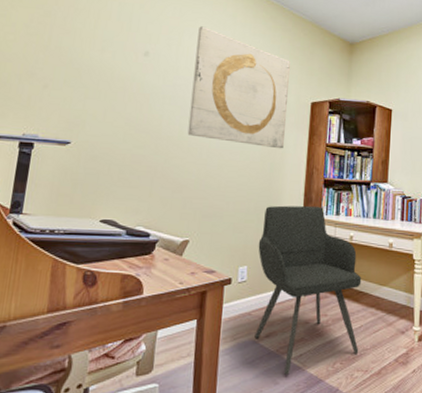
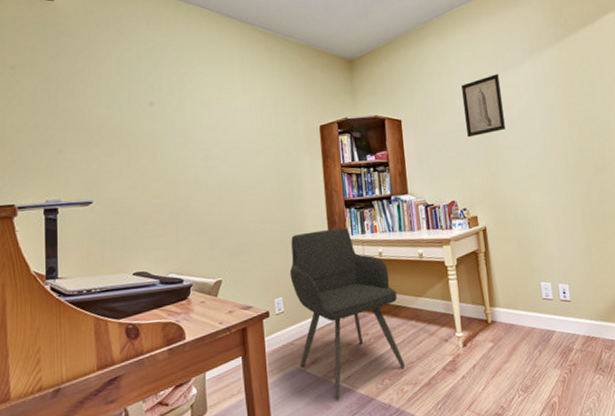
wall art: present [187,26,290,149] -> none [198,67,300,178]

